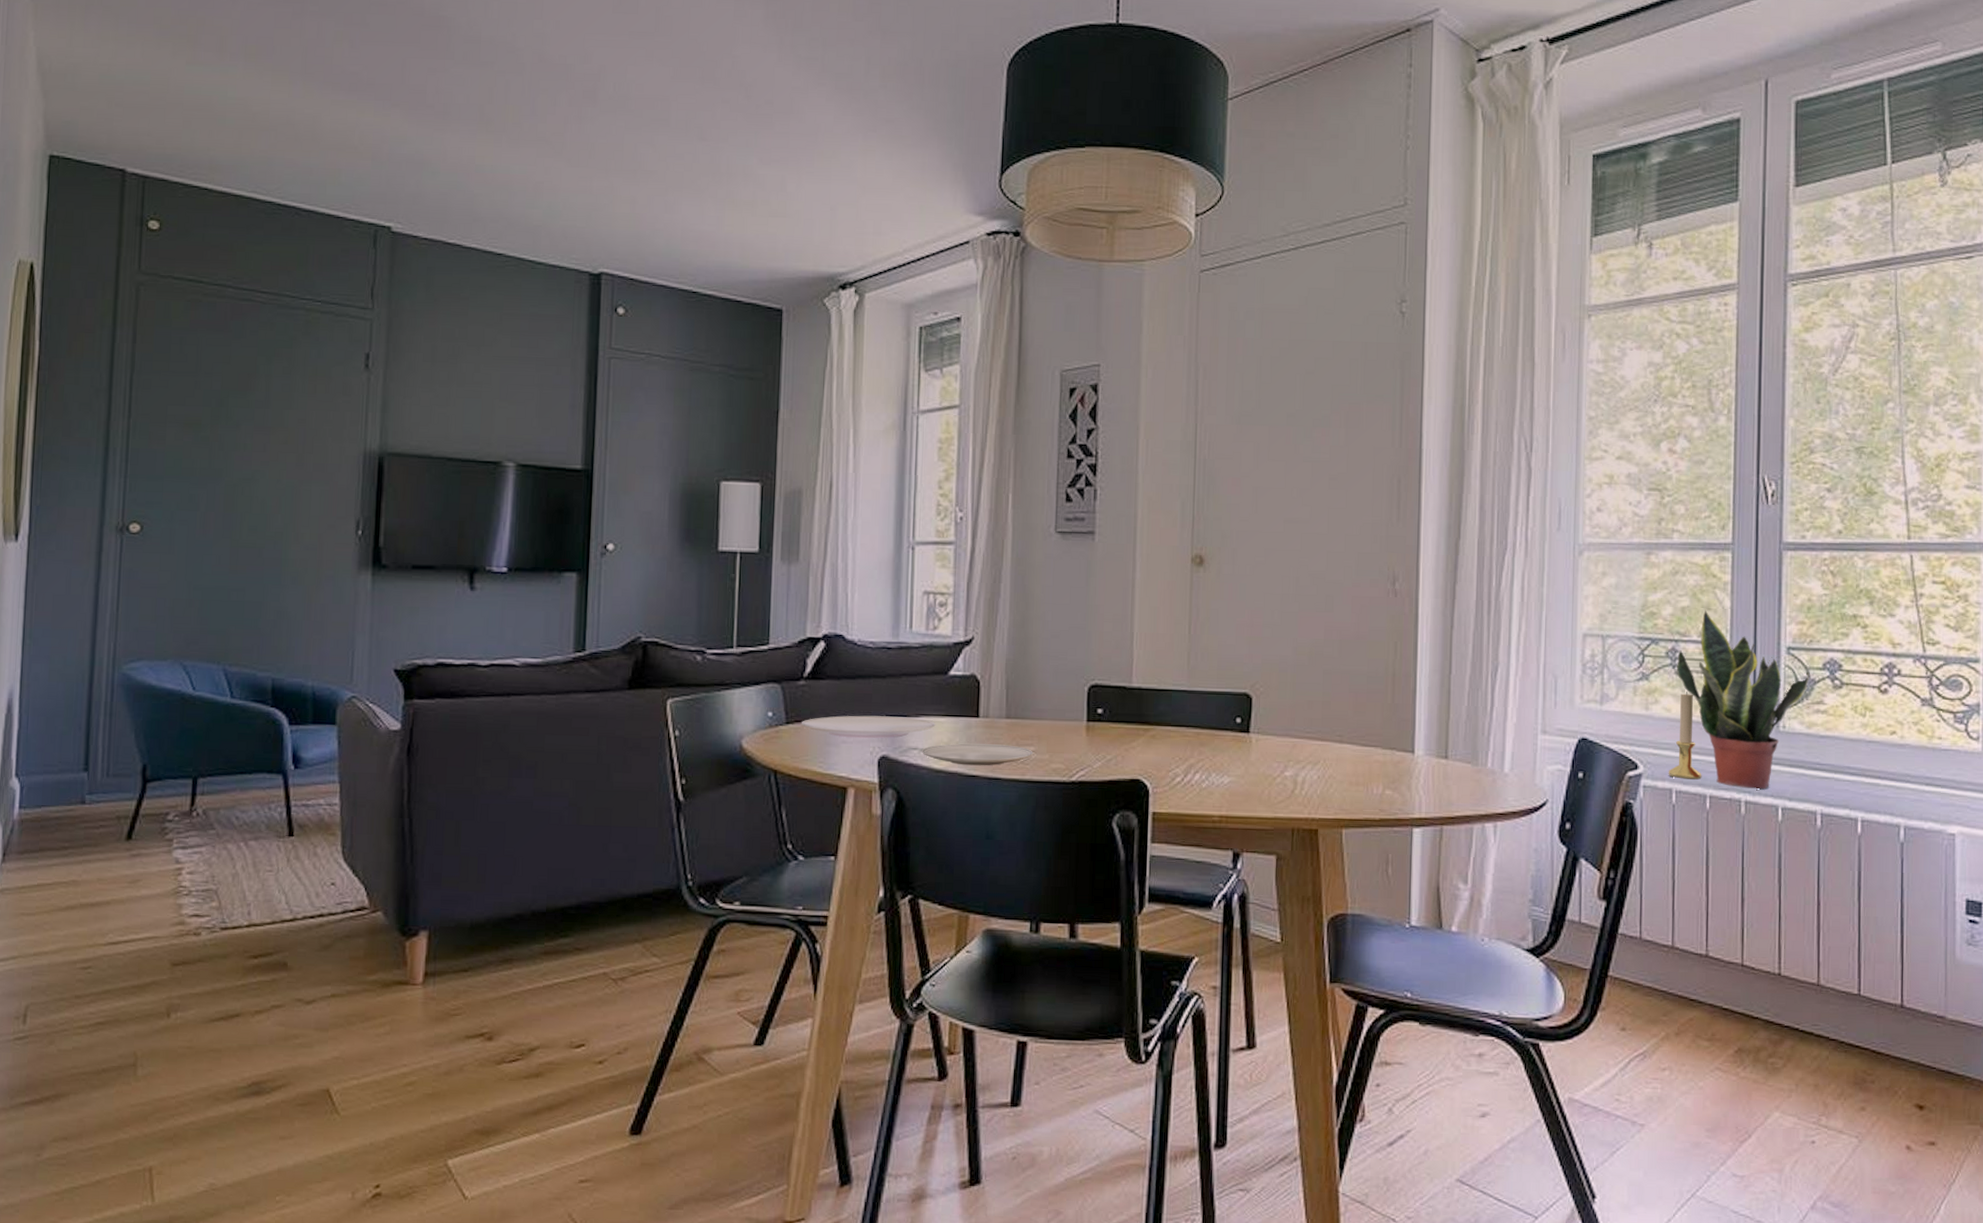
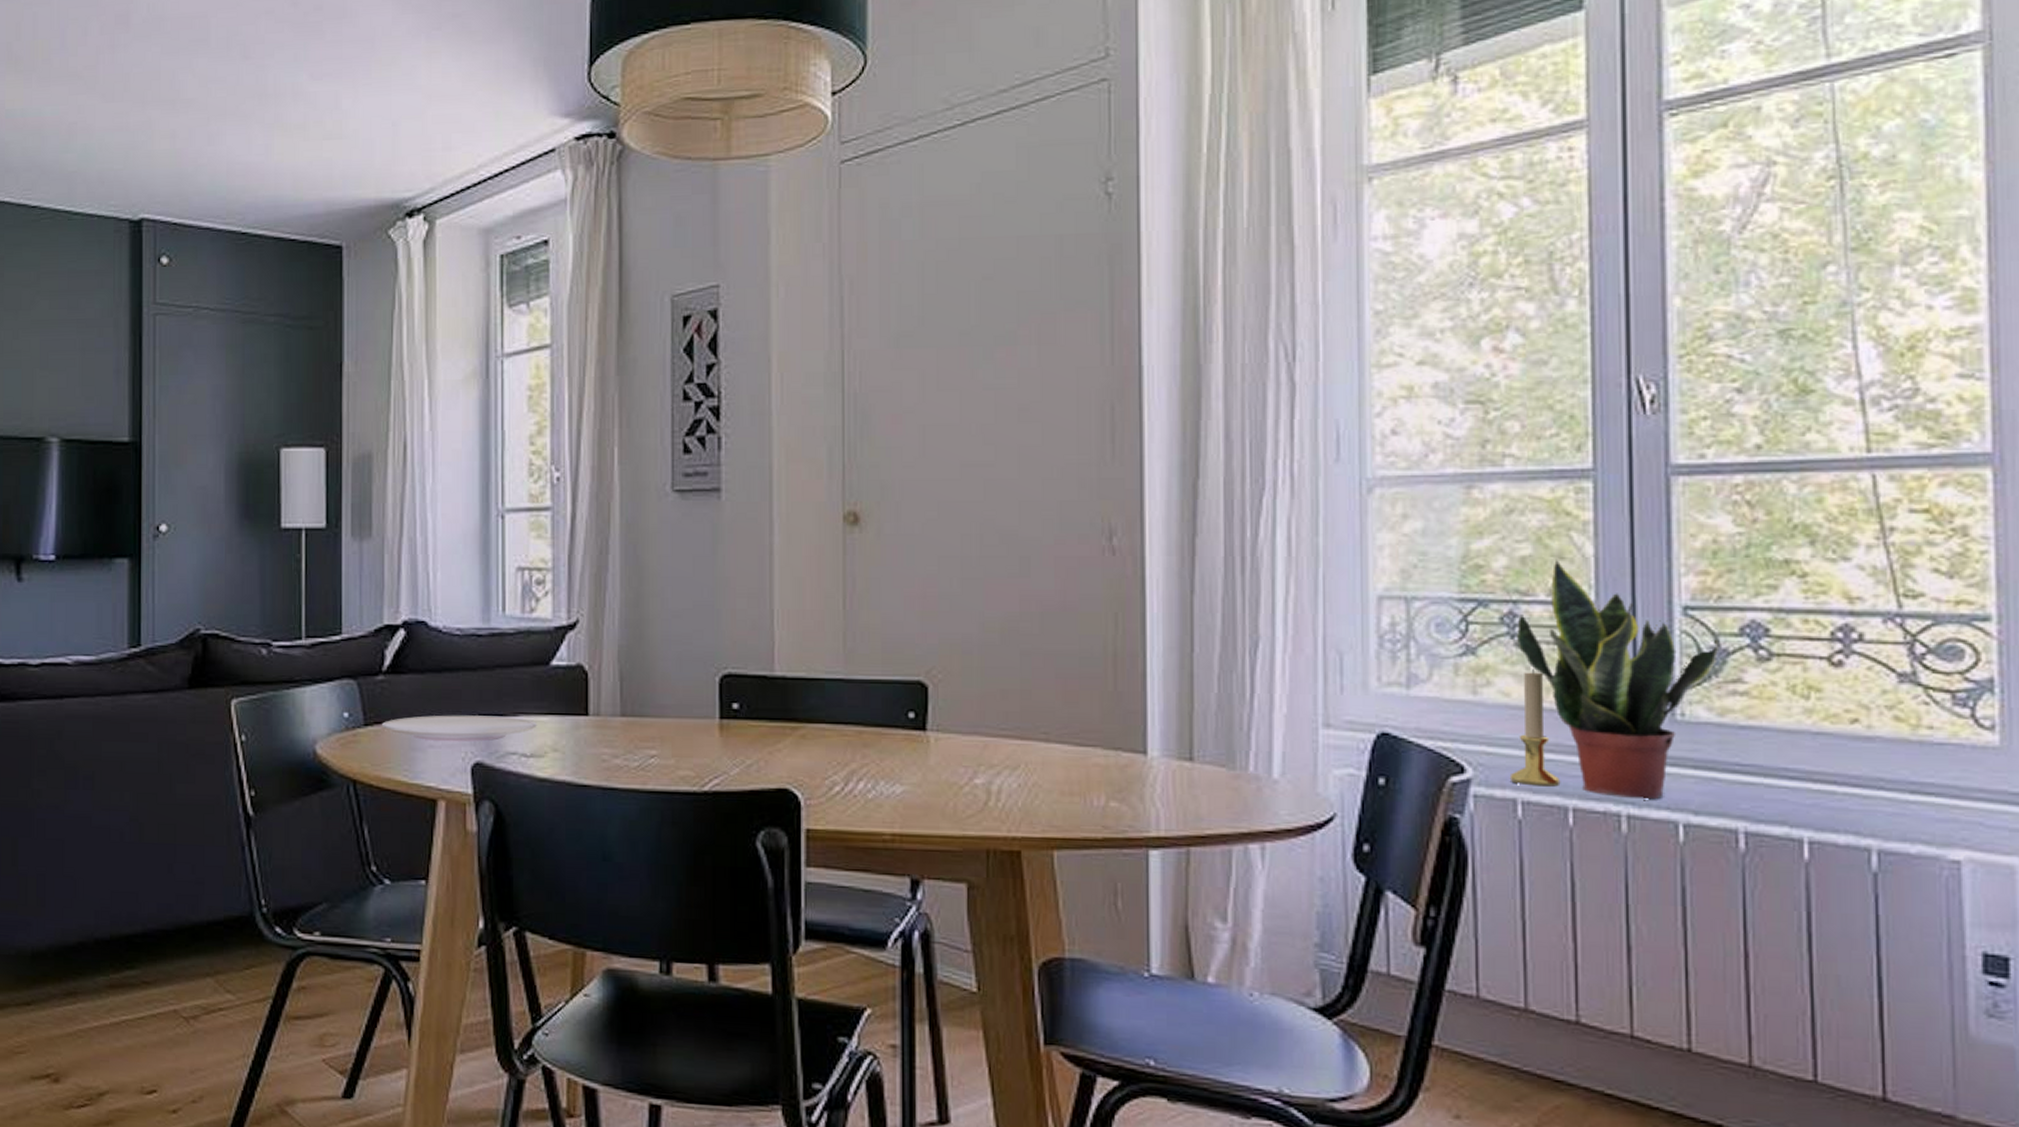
plate: present [922,743,1033,766] -> none [522,746,655,774]

